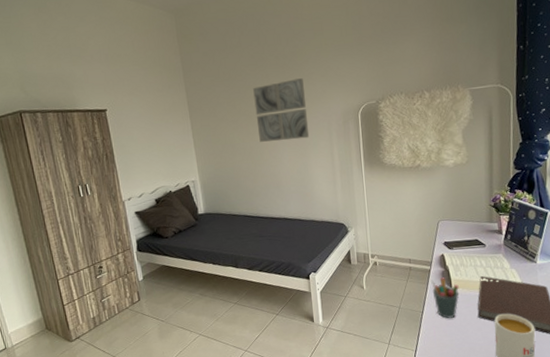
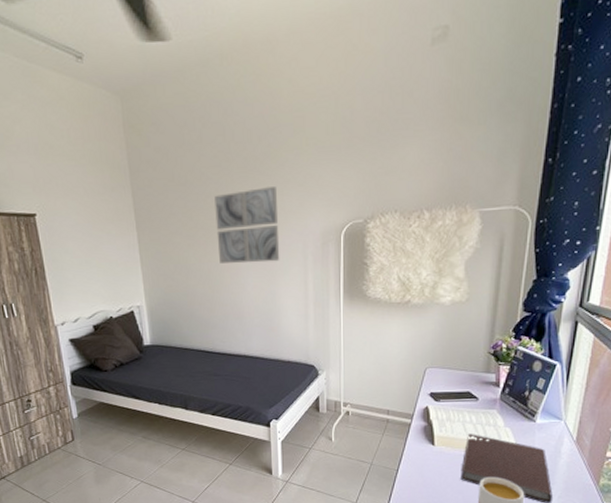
pen holder: present [431,277,459,318] -> none [411,433,442,479]

